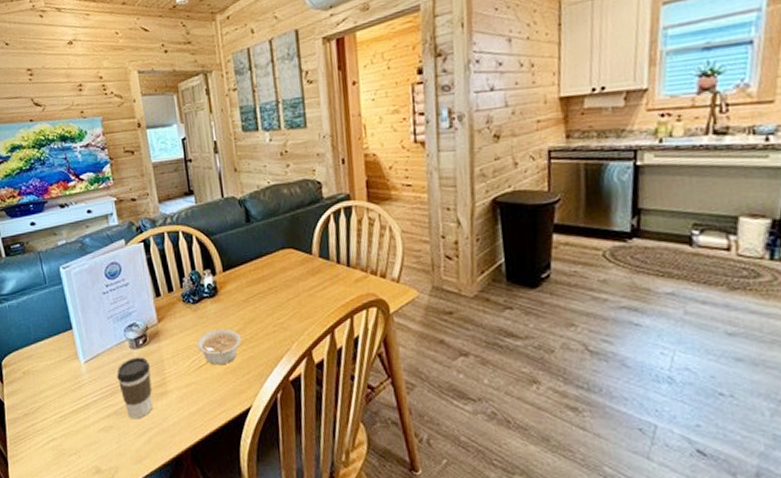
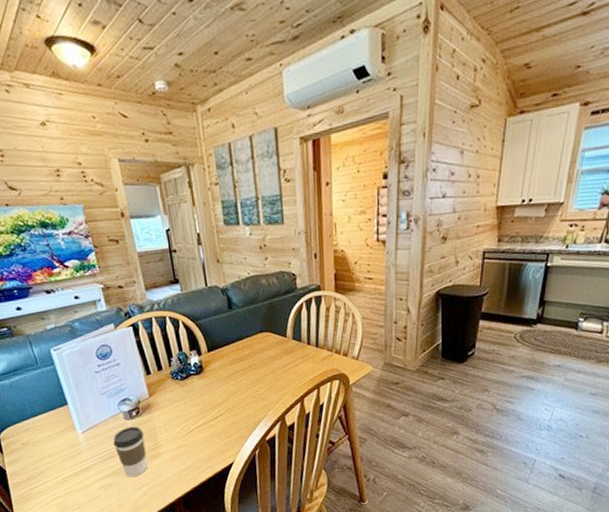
legume: present [196,329,242,366] -> none [185,401,225,431]

